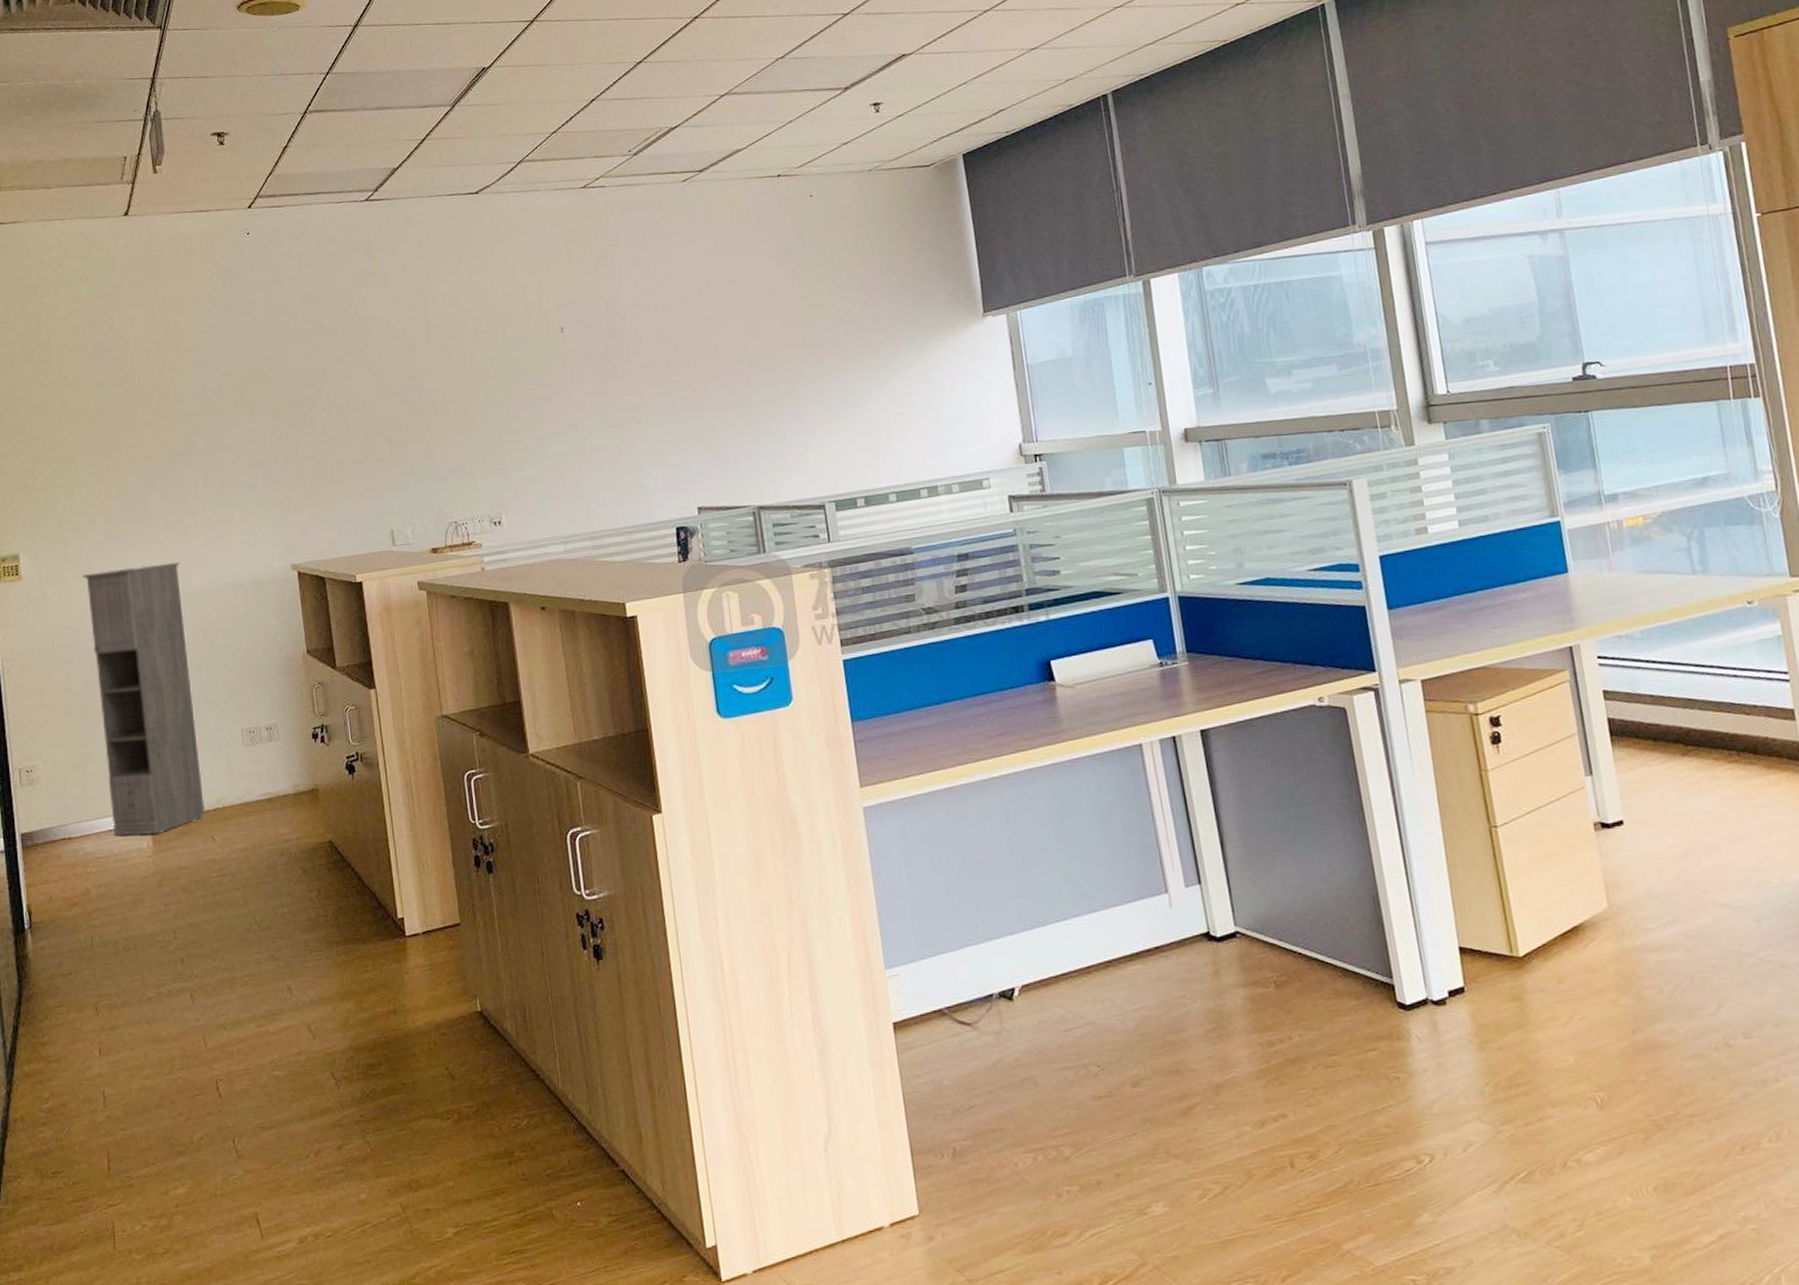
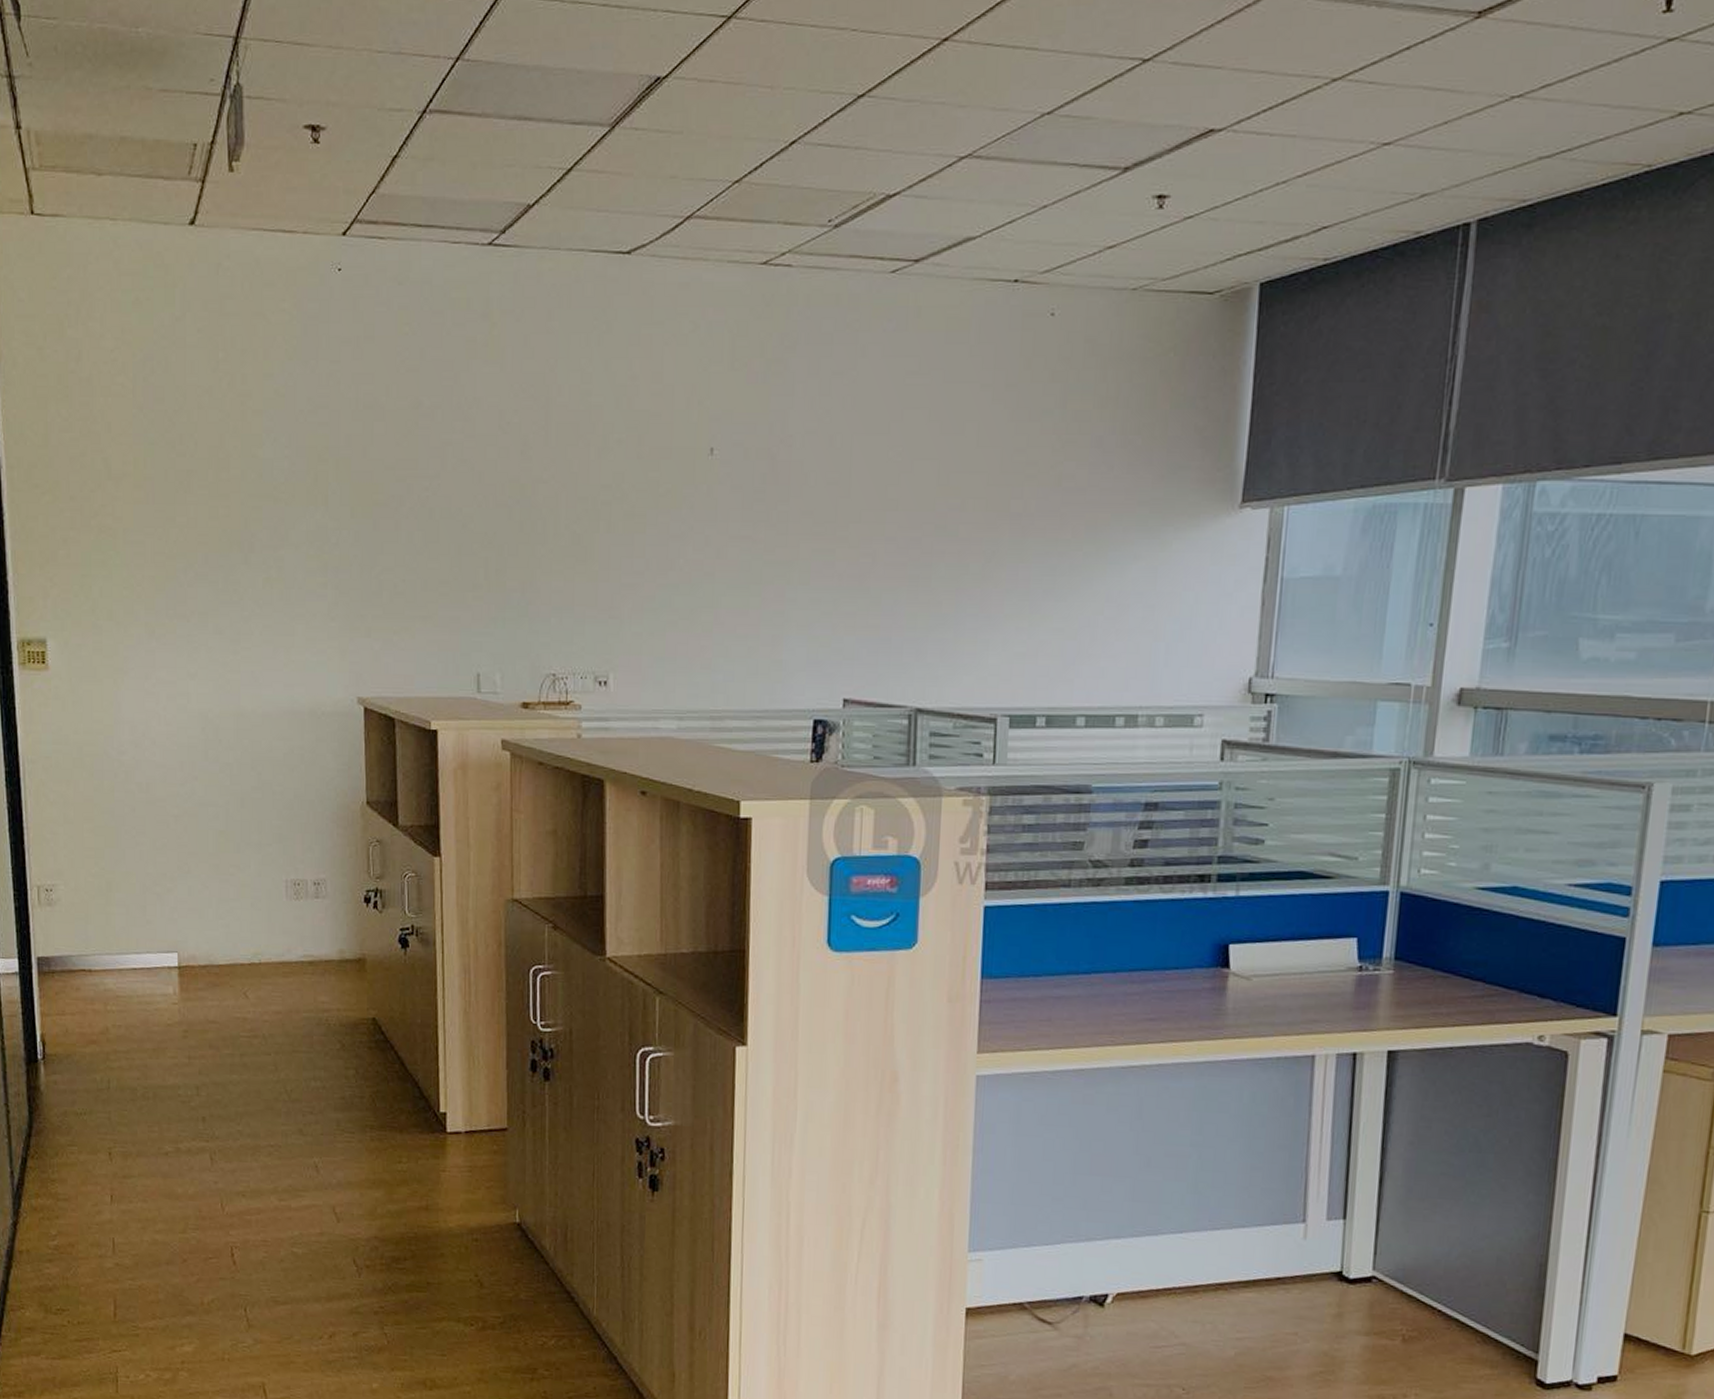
storage cabinet: present [82,561,205,836] -> none [117,673,239,981]

